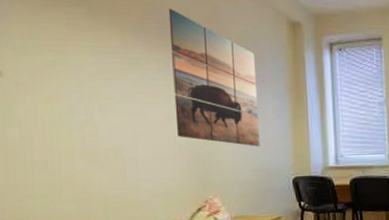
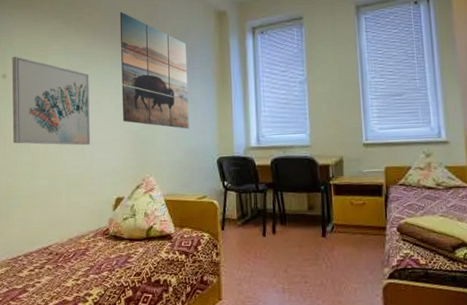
wall art: none [10,49,135,163] -> present [12,57,91,146]

